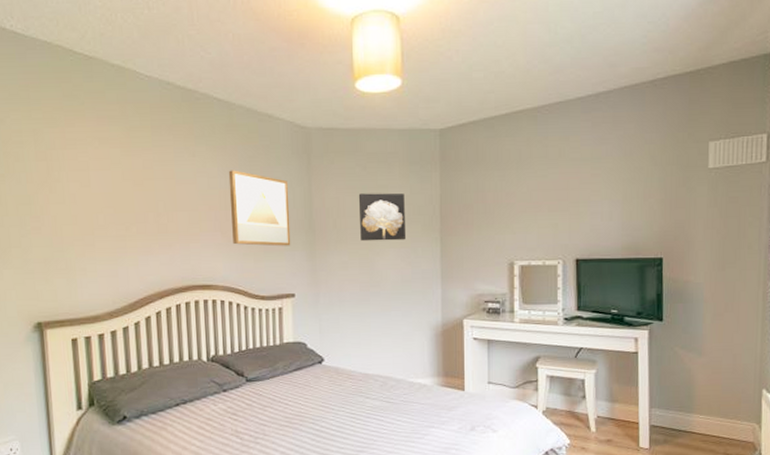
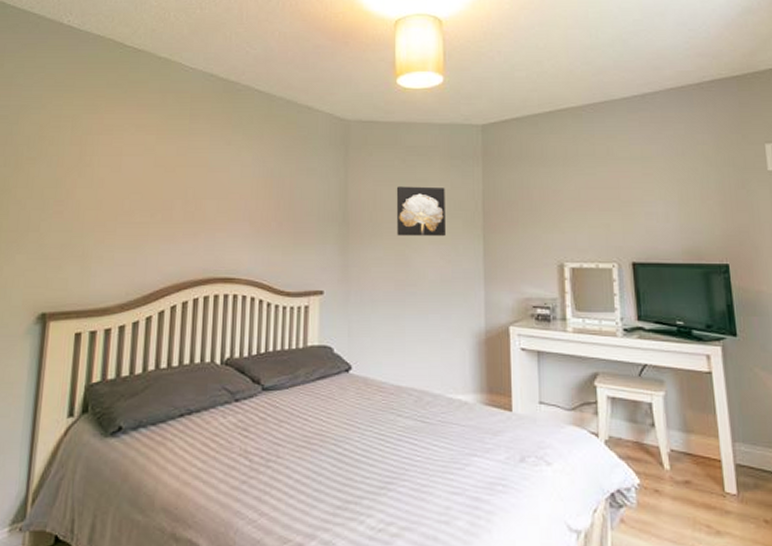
wall art: present [228,170,291,246] -> none [261,159,324,239]

